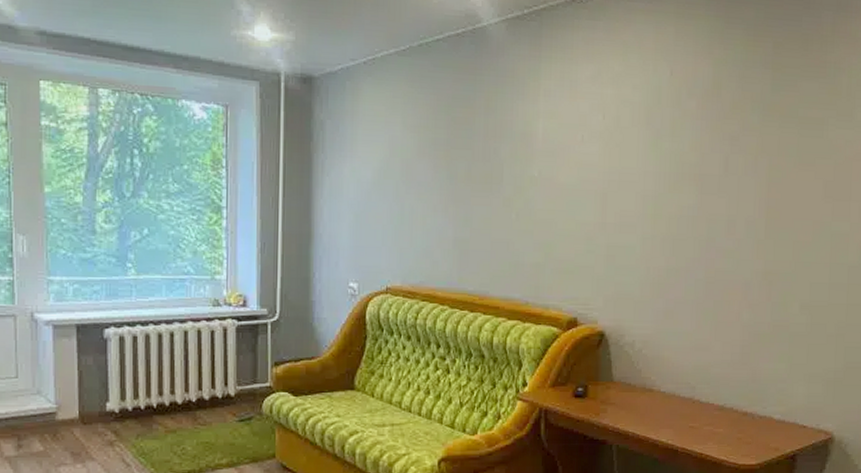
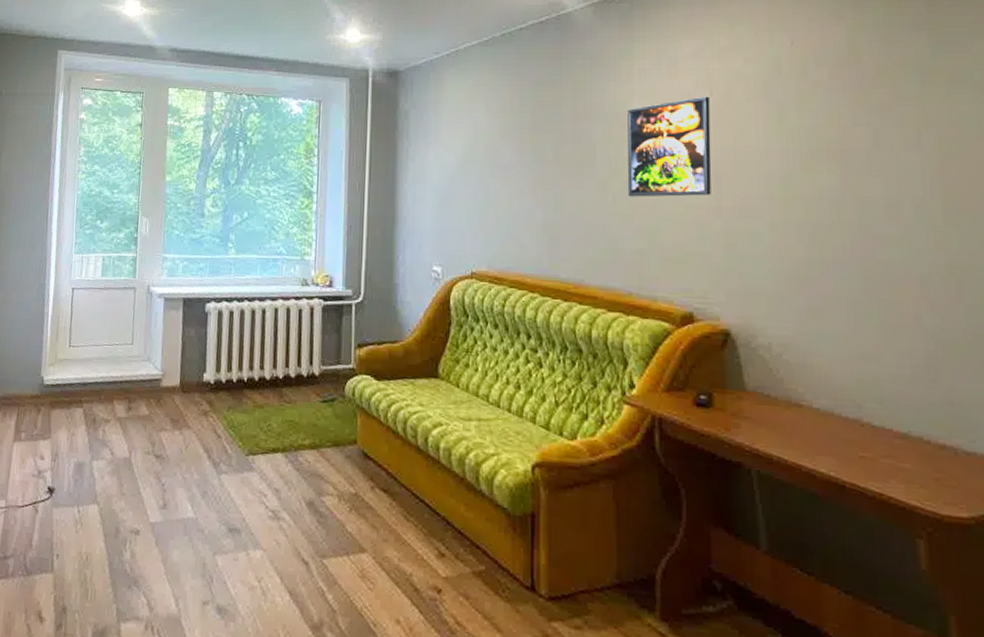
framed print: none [529,119,602,214] -> present [627,96,712,197]

